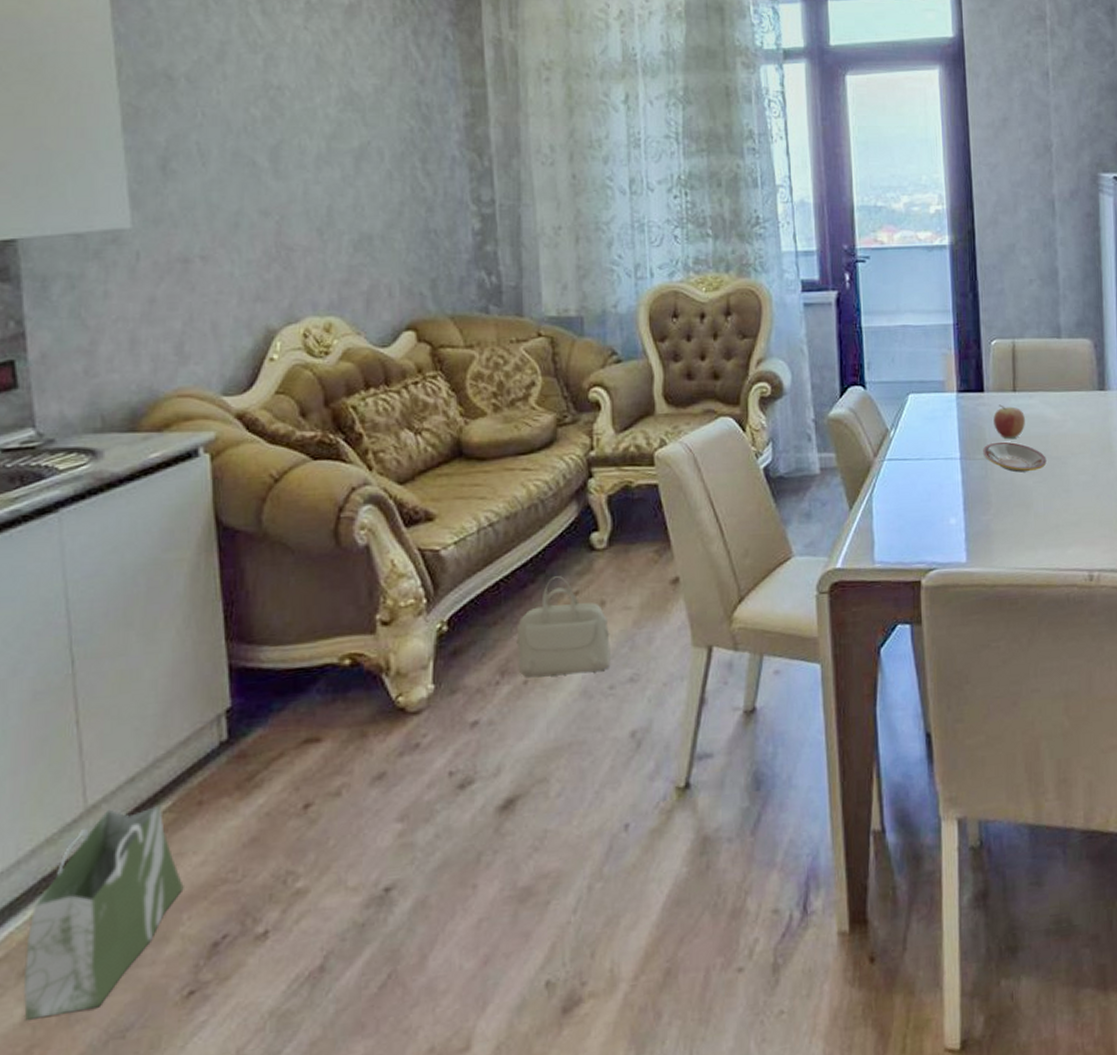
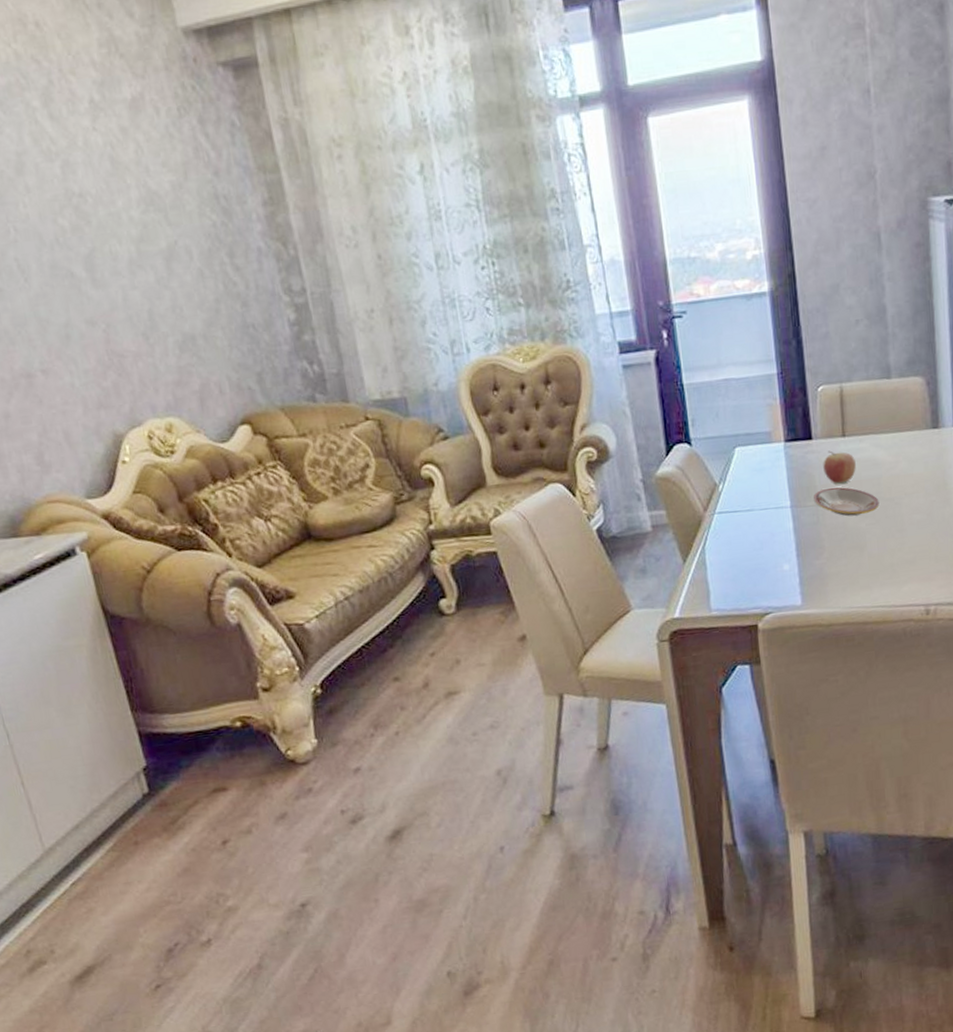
grocery bag: present [22,804,184,1020] -> none [19,845,136,1009]
handbag: present [516,576,611,678] -> none [382,640,471,730]

